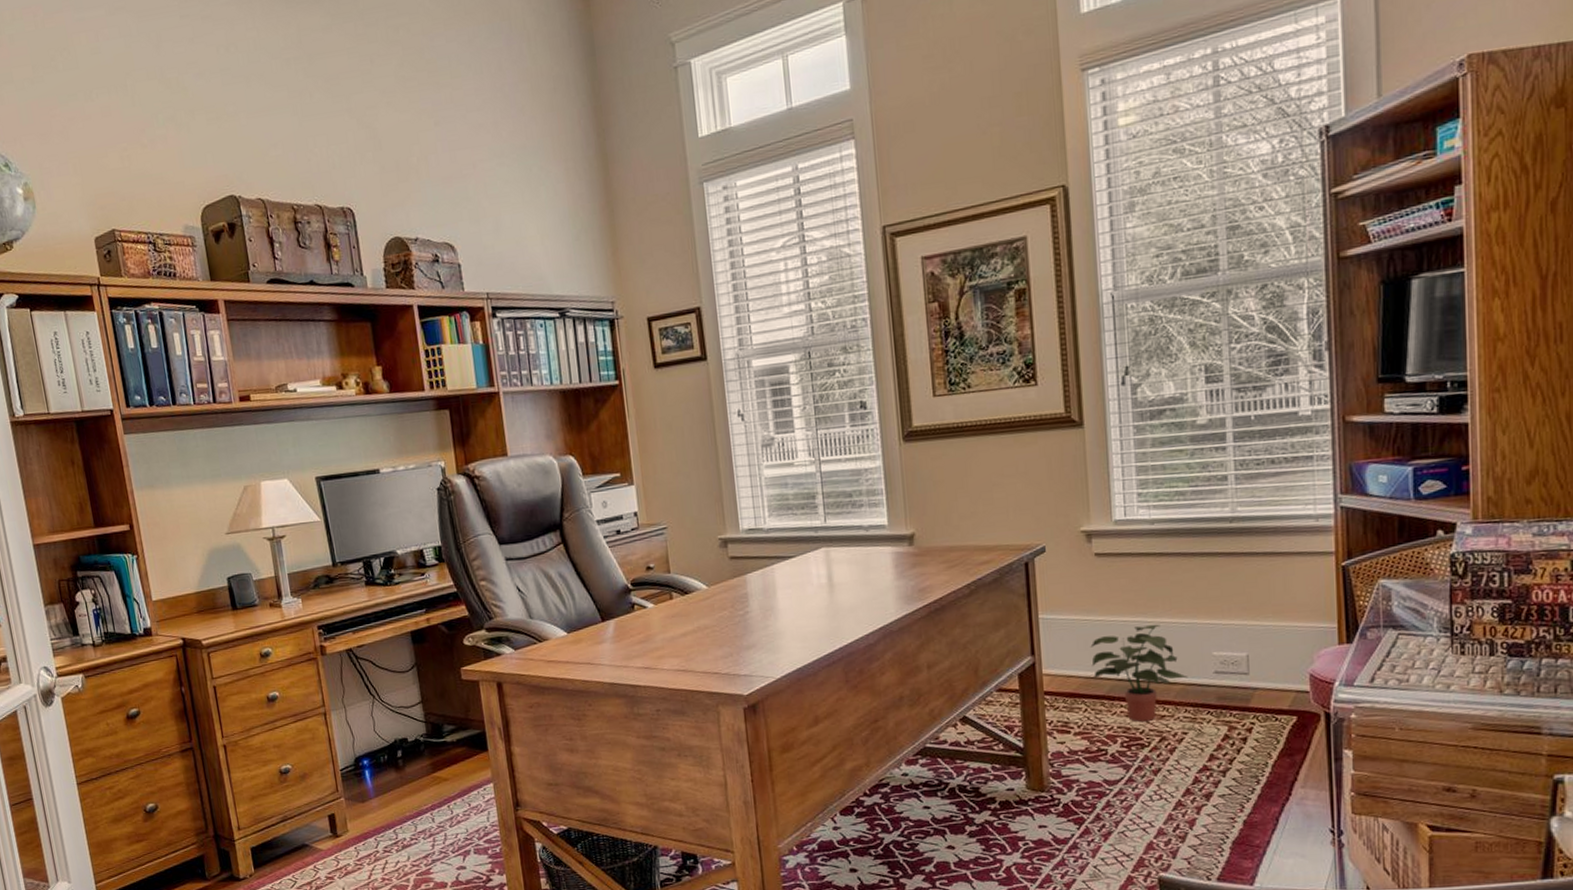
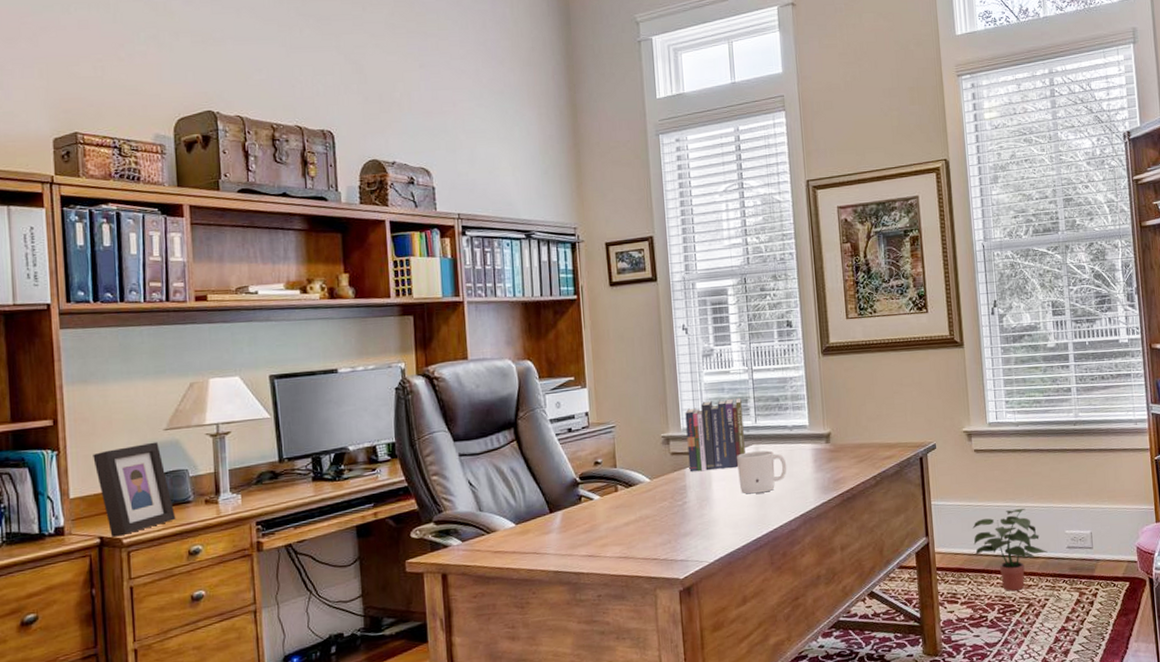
picture frame: none [167,546,246,638] -> present [93,442,176,537]
books: none [744,493,814,579] -> present [685,397,745,472]
mug: none [803,554,863,604] -> present [736,450,787,494]

